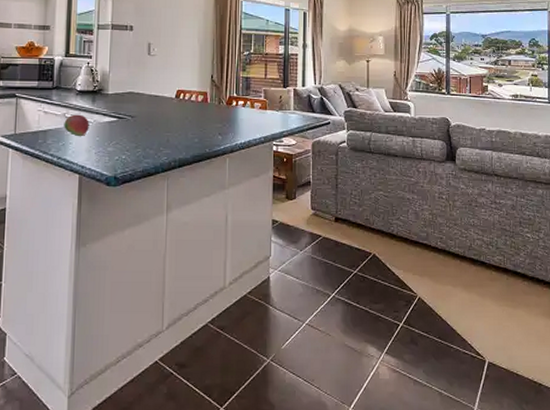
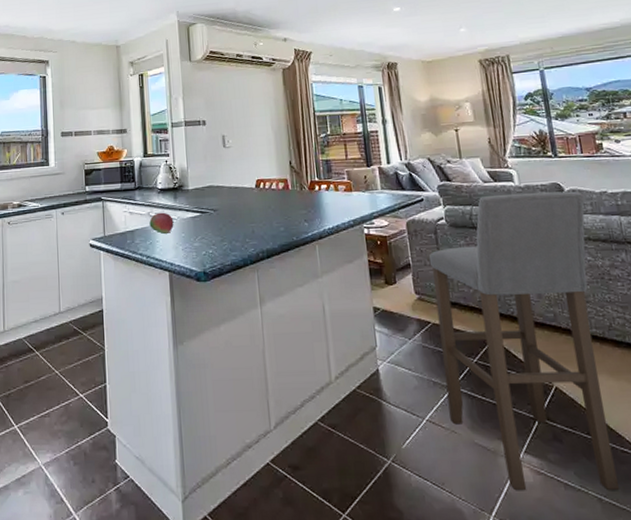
bar stool: none [327,124,466,386] -> present [428,191,619,491]

